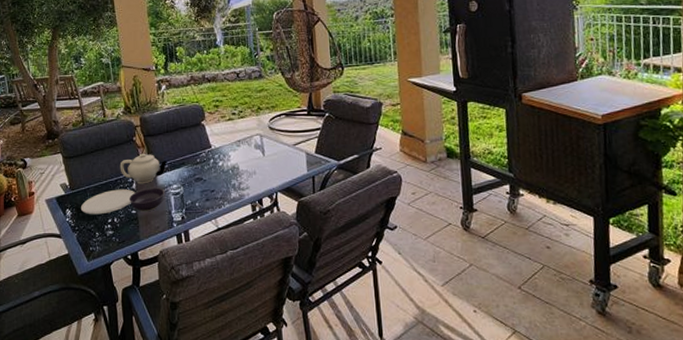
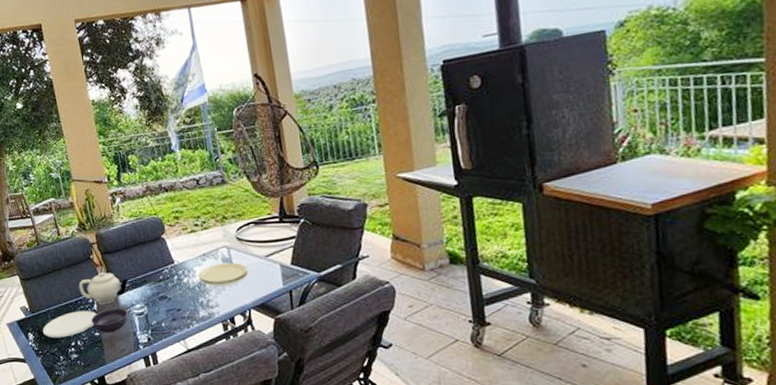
plate: none [233,149,277,172] -> present [199,262,248,288]

